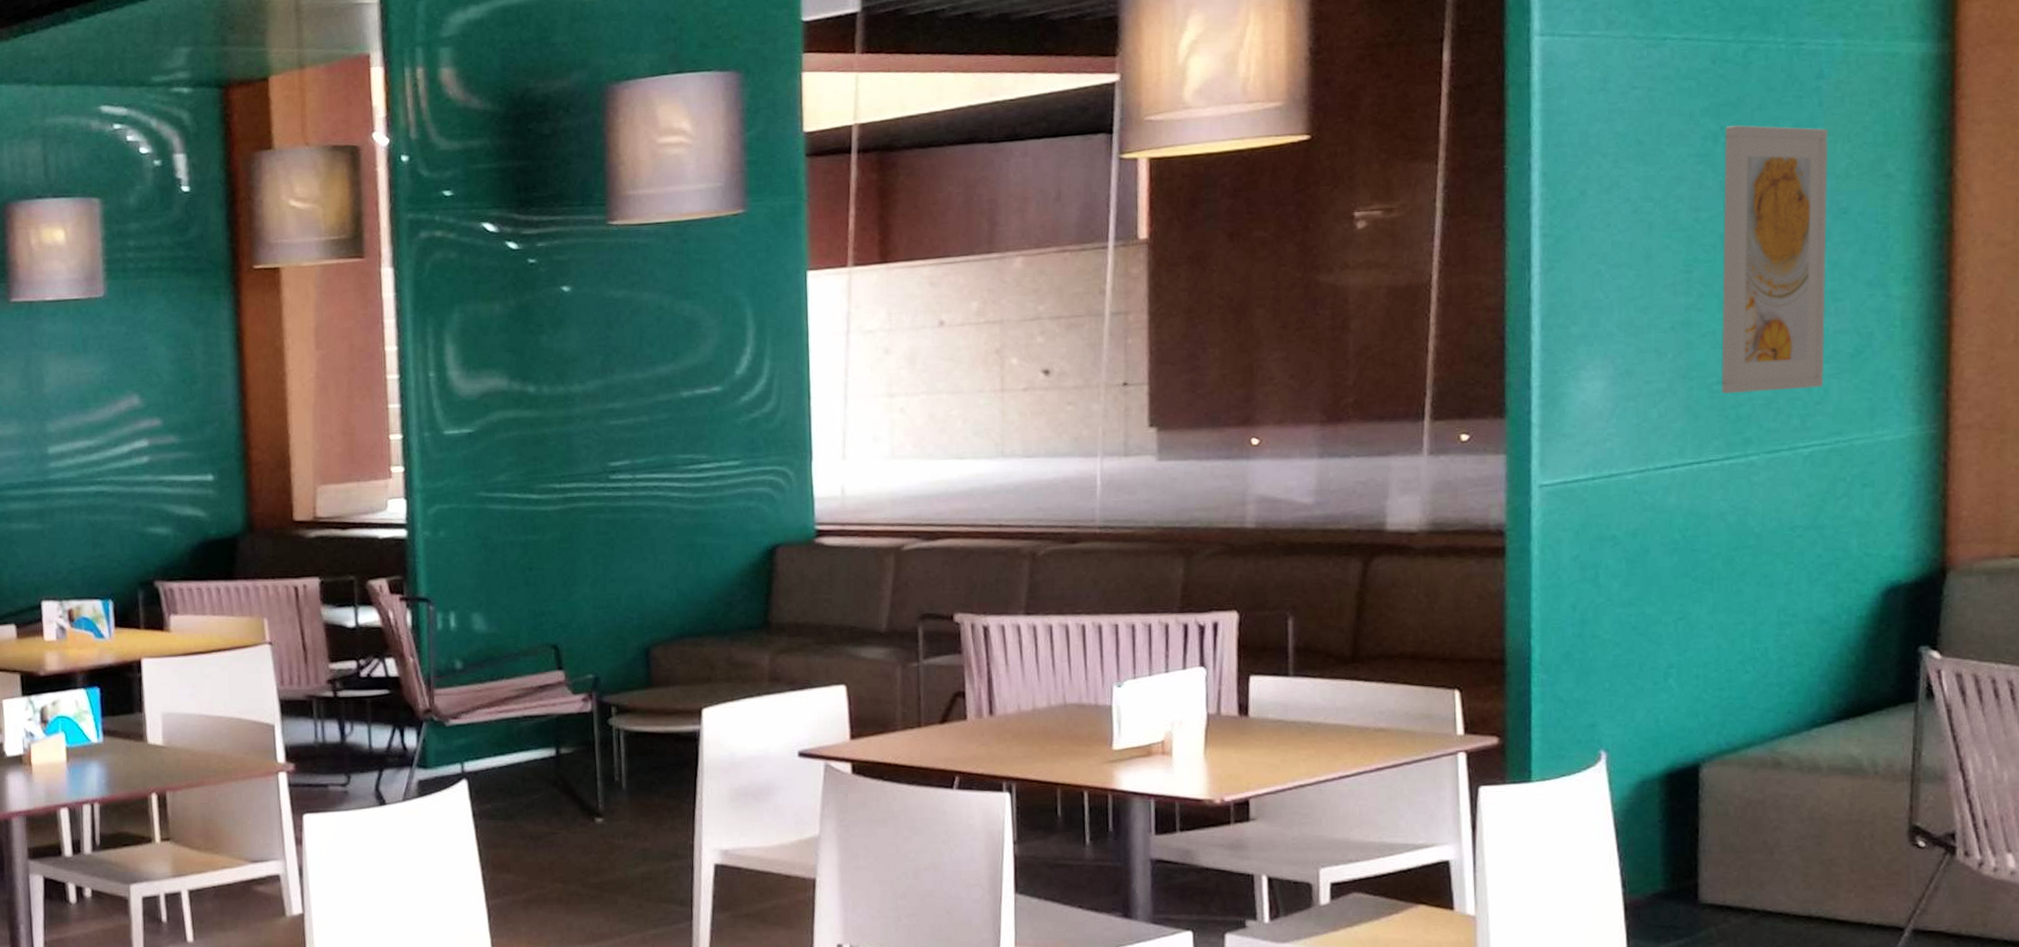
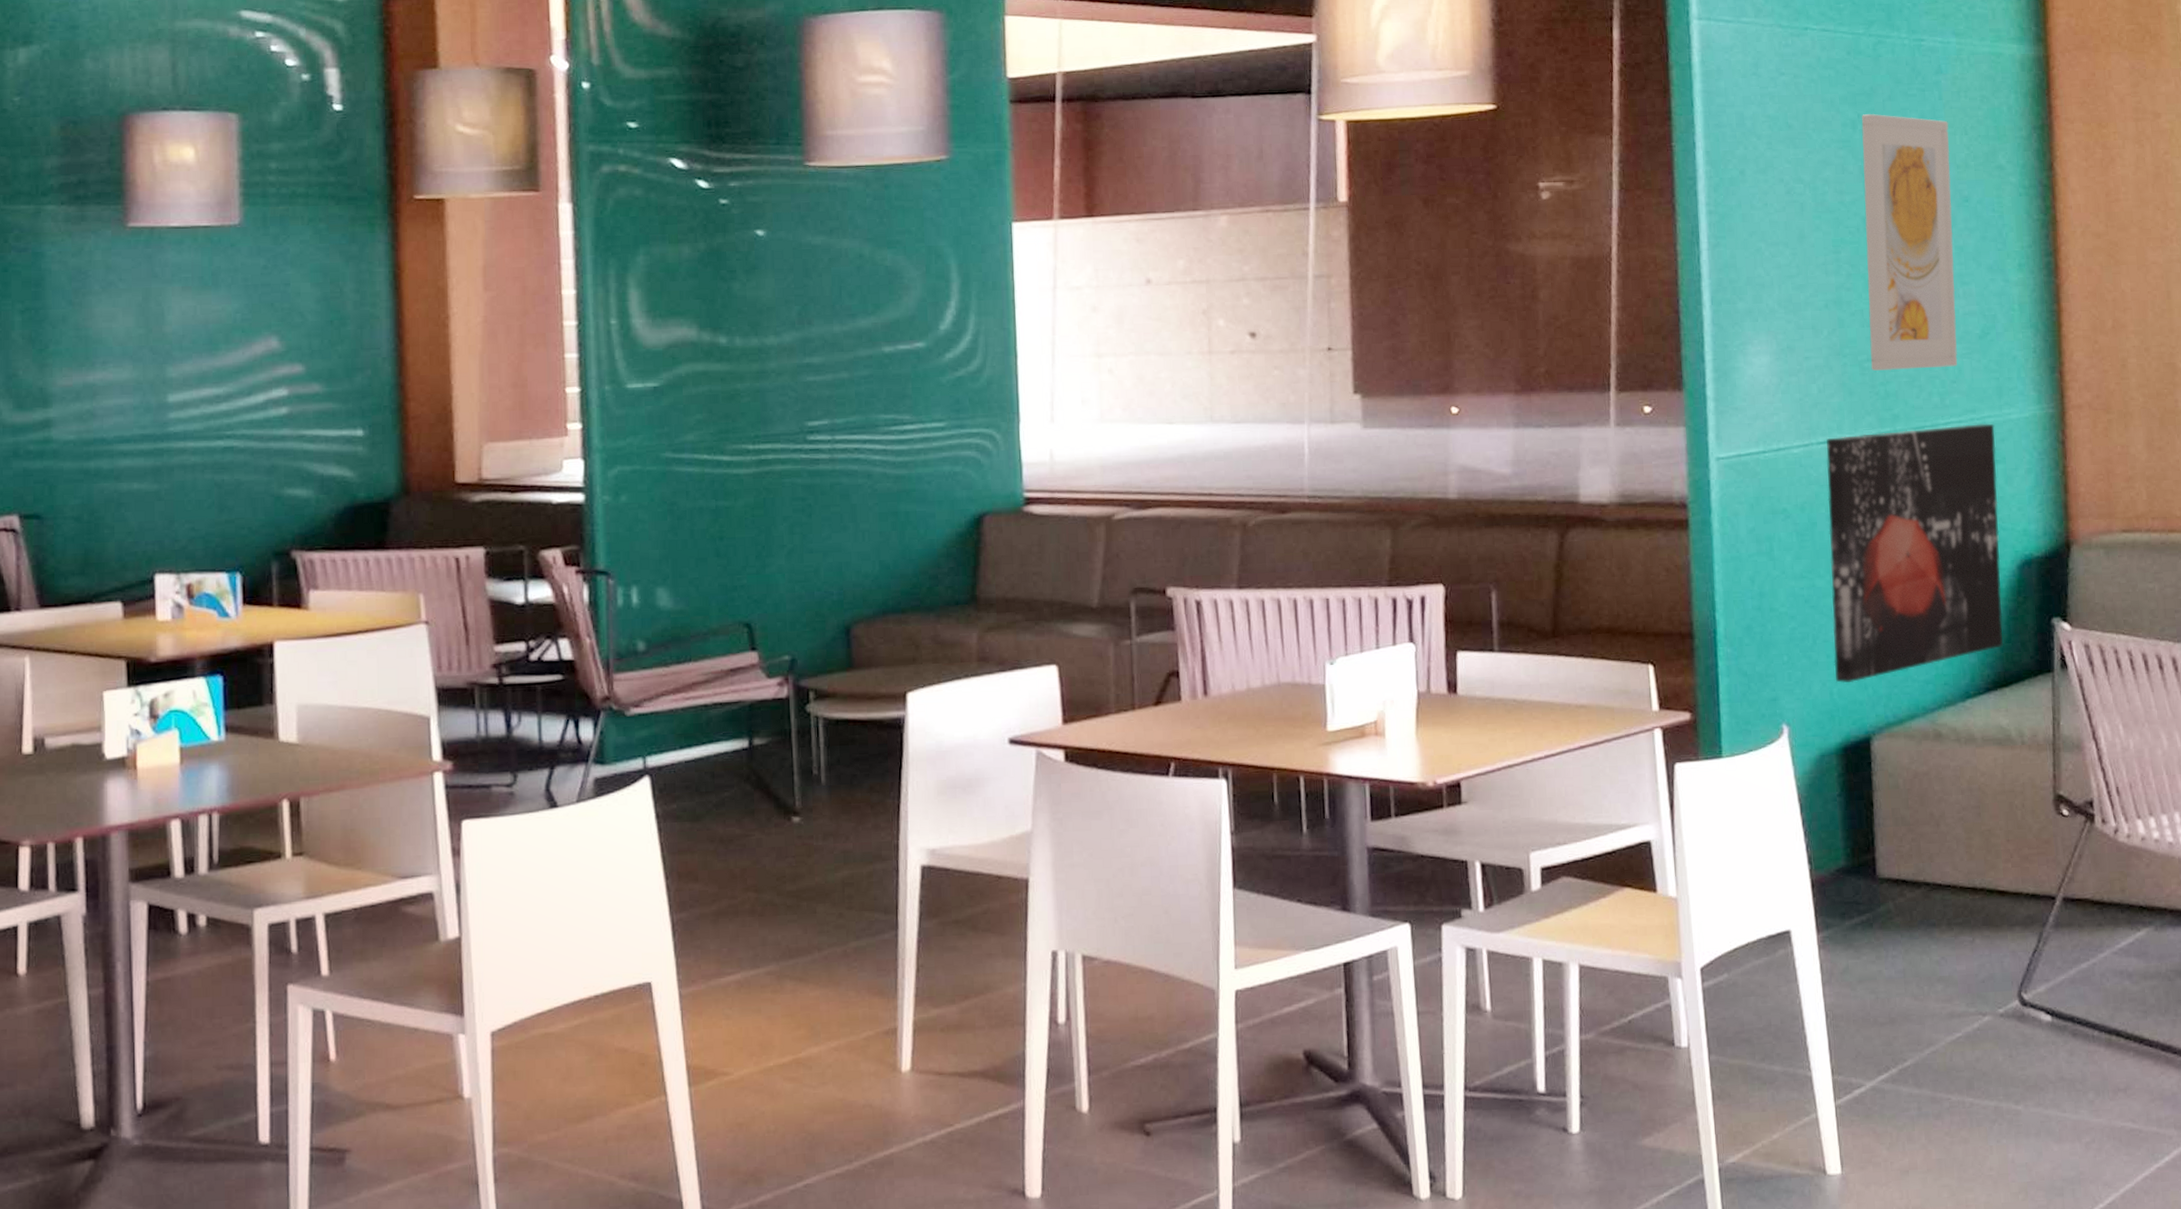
wall art: none [1661,446,1864,711] -> present [1826,423,2003,684]

